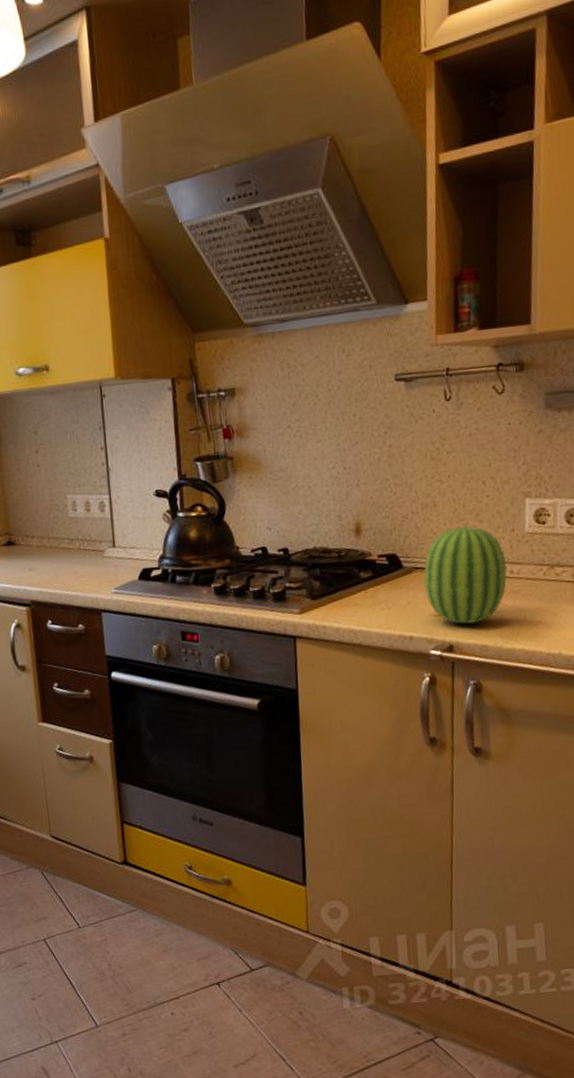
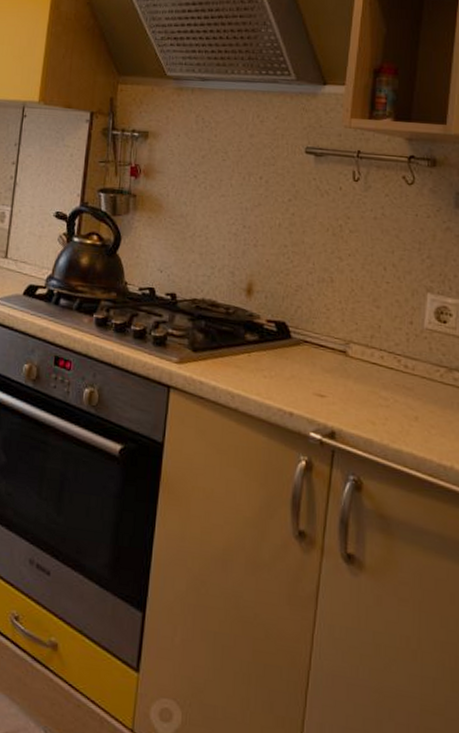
fruit: present [423,523,508,625] -> none [311,306,402,414]

